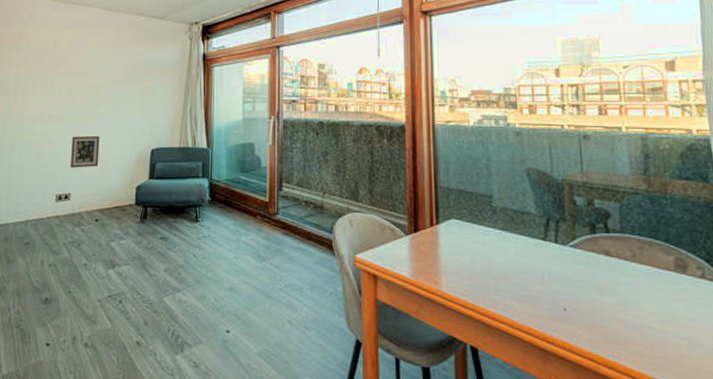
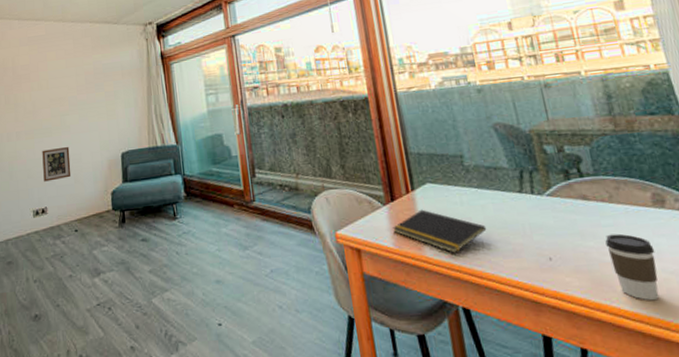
notepad: none [412,244,506,292] -> present [392,209,487,254]
coffee cup: none [622,293,670,364] -> present [605,233,659,301]

